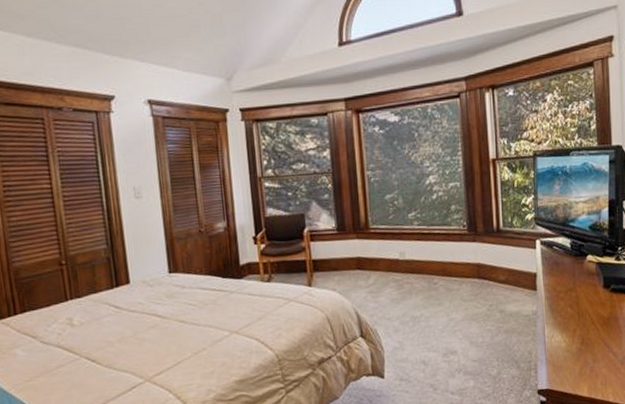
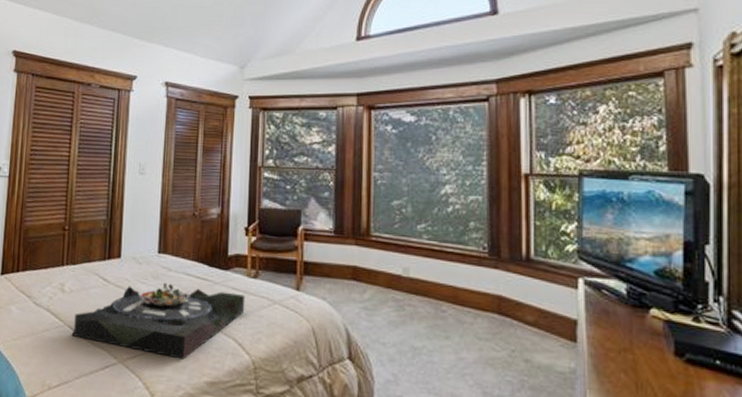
serving tray: none [89,298,263,367] -> present [71,283,246,360]

